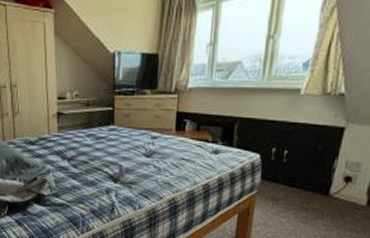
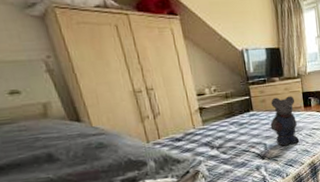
bear: none [130,113,166,173] -> present [270,96,300,147]

